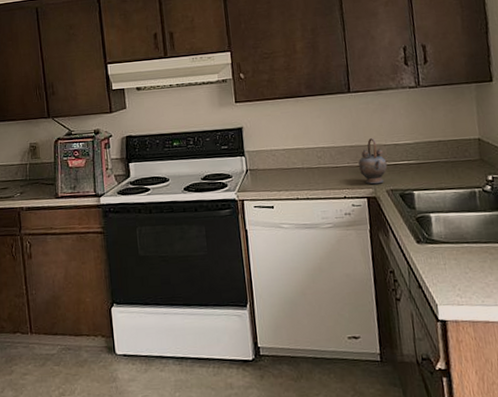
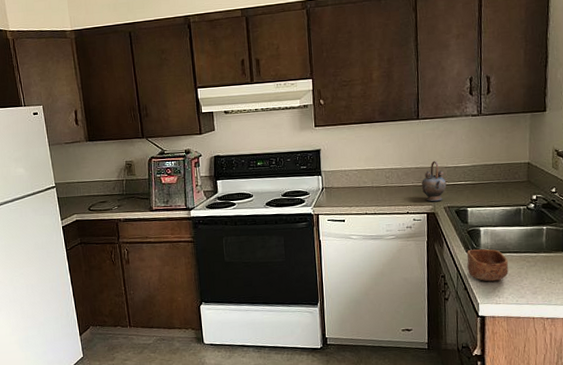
bowl: none [417,238,469,278] -> present [466,249,508,282]

